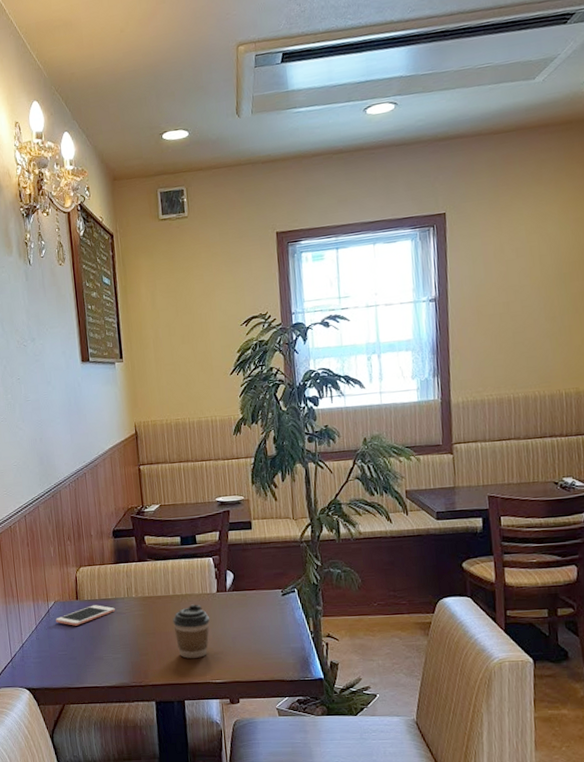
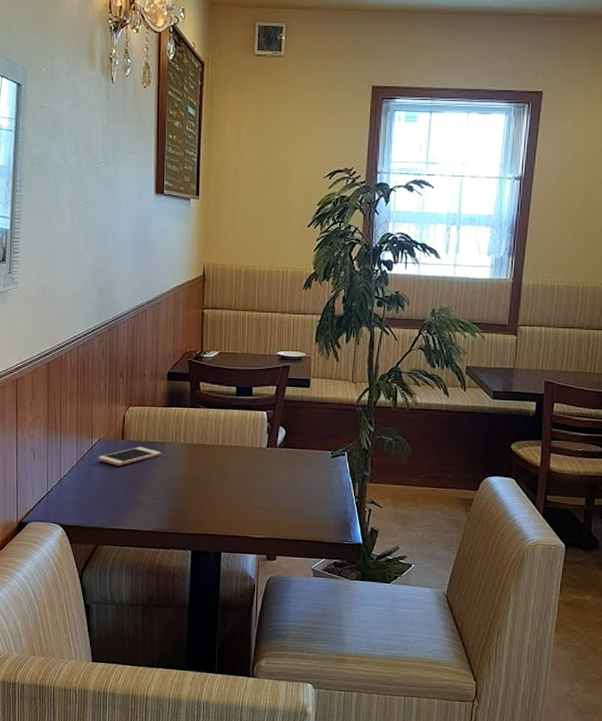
coffee cup: present [173,604,210,658] -> none [219,456,257,511]

